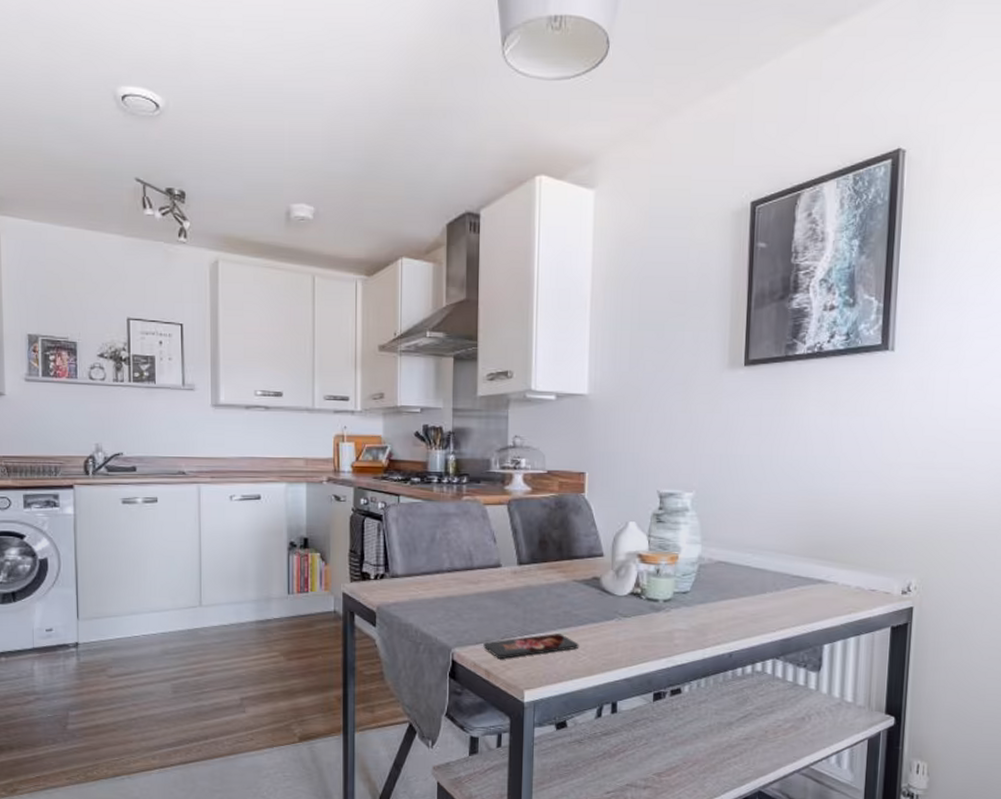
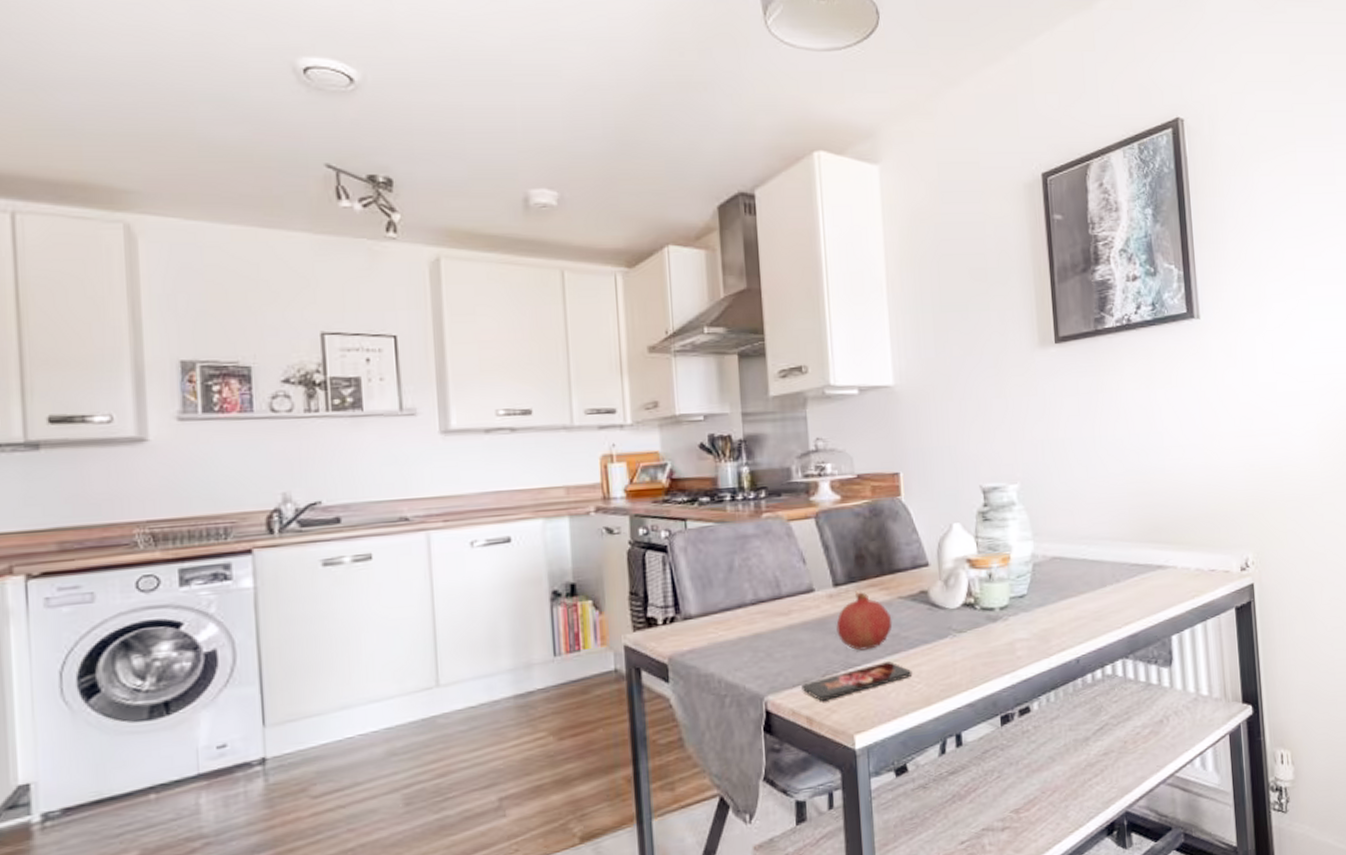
fruit: none [517,571,566,621] -> present [836,590,893,651]

